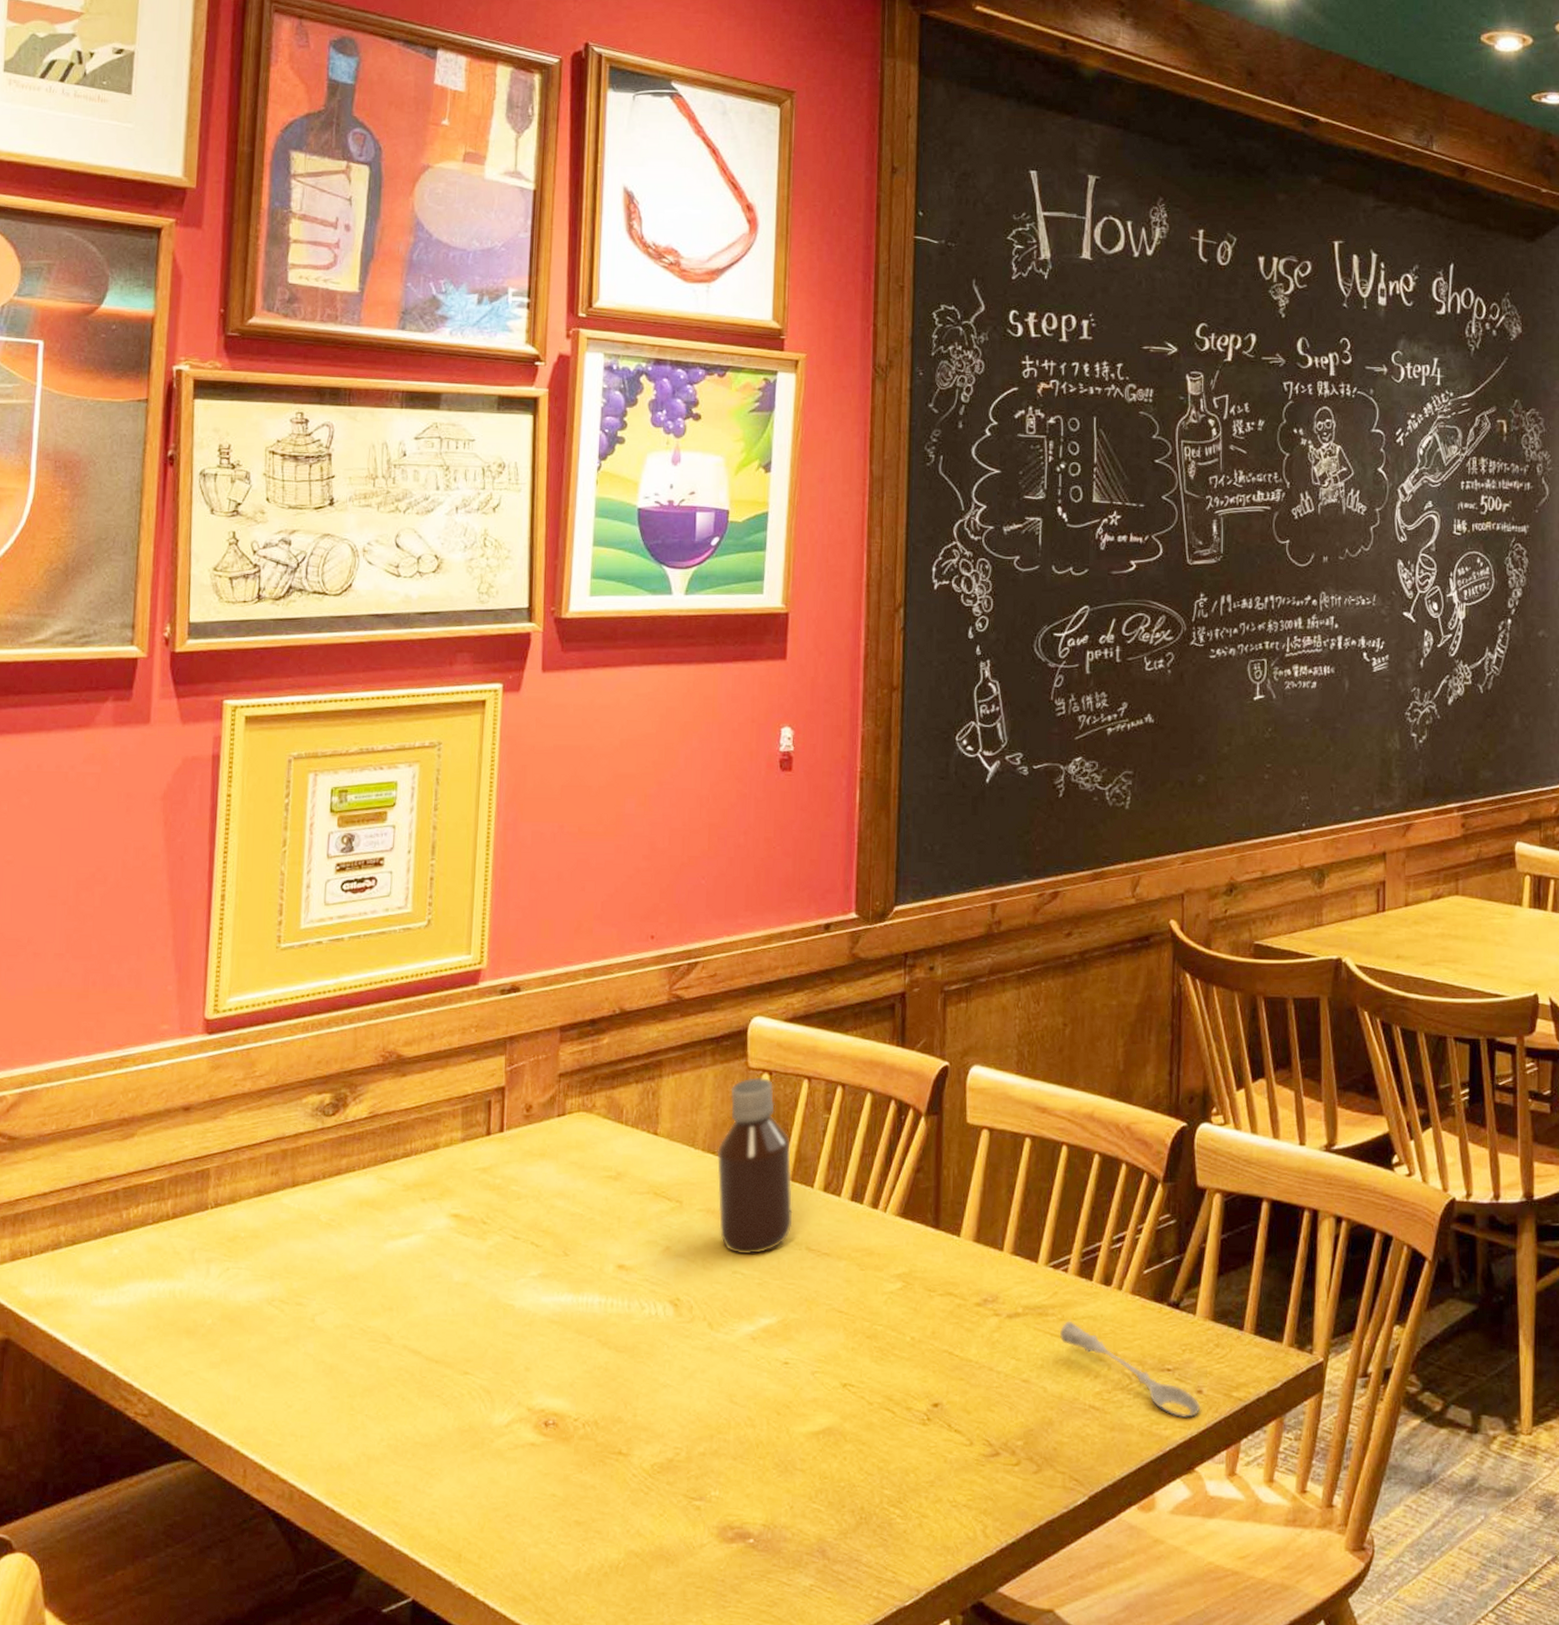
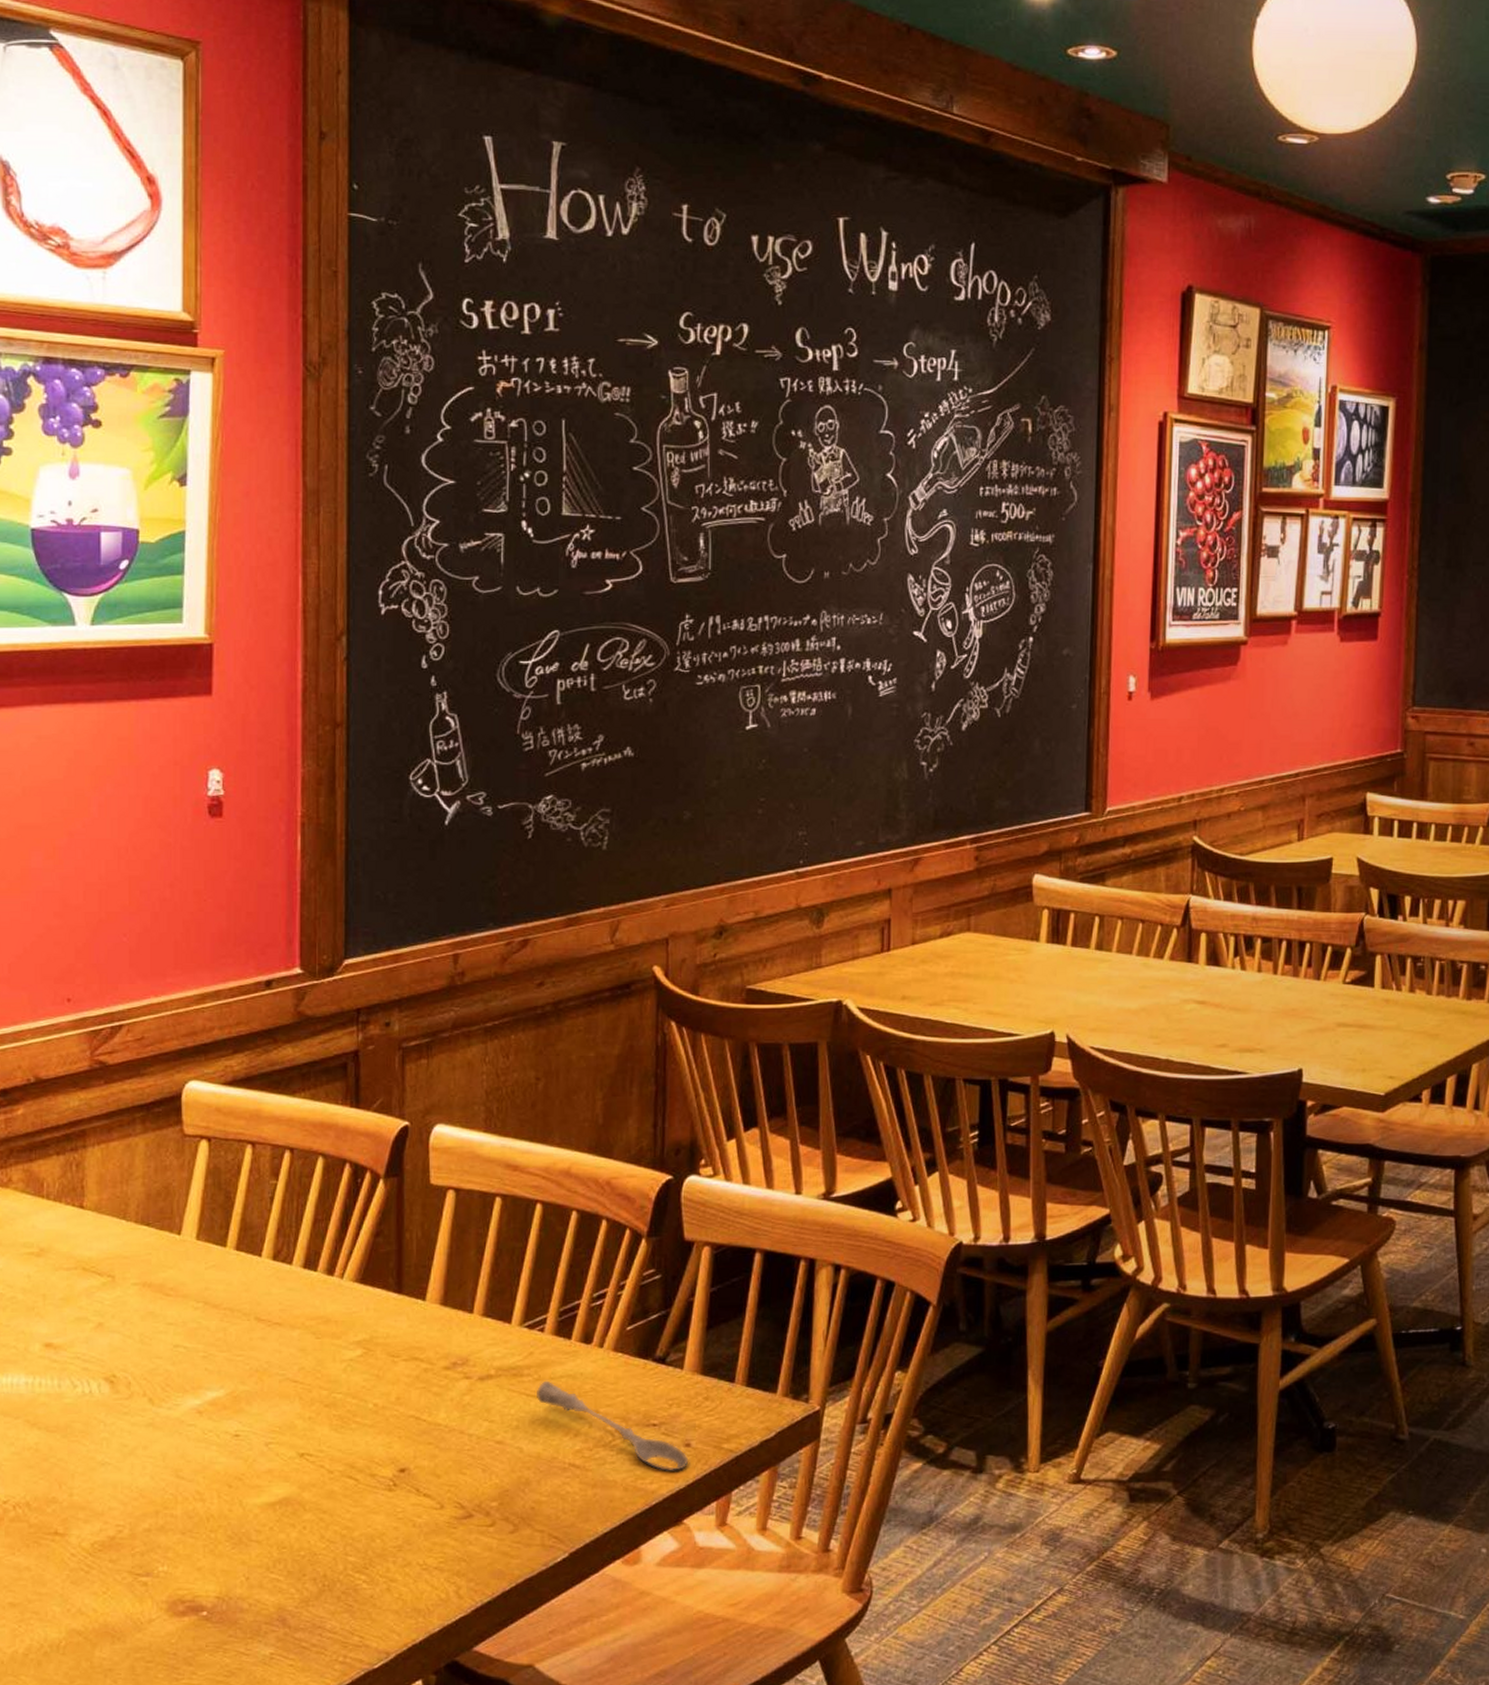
bottle: present [717,1077,793,1255] -> none [151,1145,239,1328]

